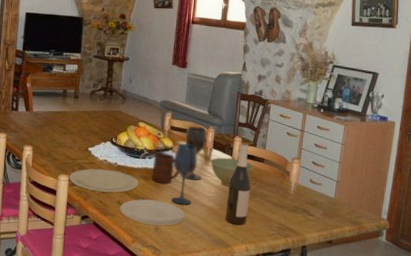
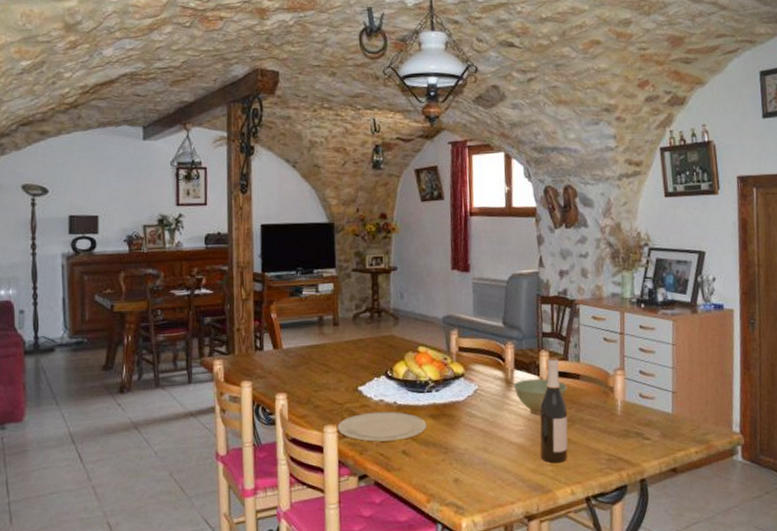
plate: present [119,199,185,226] -> none [406,443,490,477]
cup: present [151,152,179,185] -> none [441,381,476,422]
wineglass: present [172,144,198,206] -> none [467,367,498,447]
wine glass: present [184,126,207,181] -> none [477,343,506,413]

